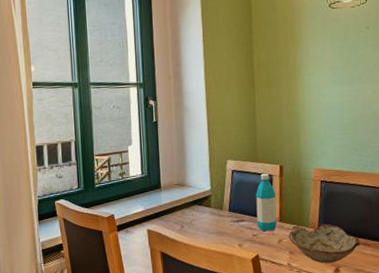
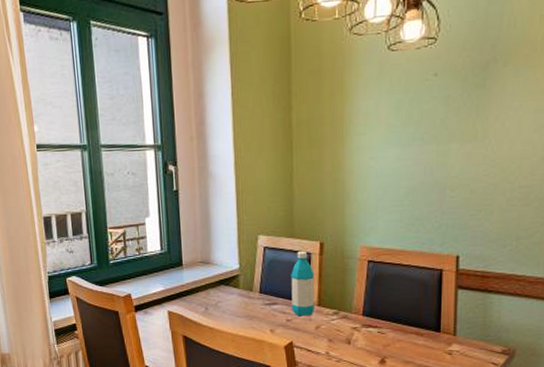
bowl: present [289,224,360,263] -> none [328,309,412,353]

